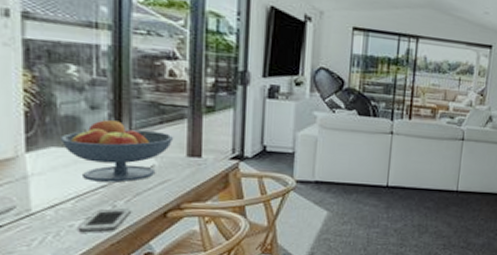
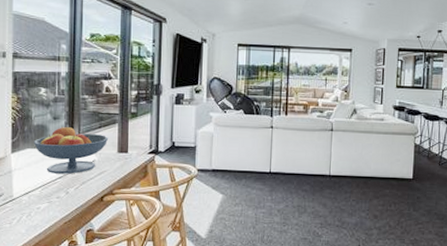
cell phone: present [78,208,131,232] -> none [43,194,78,213]

